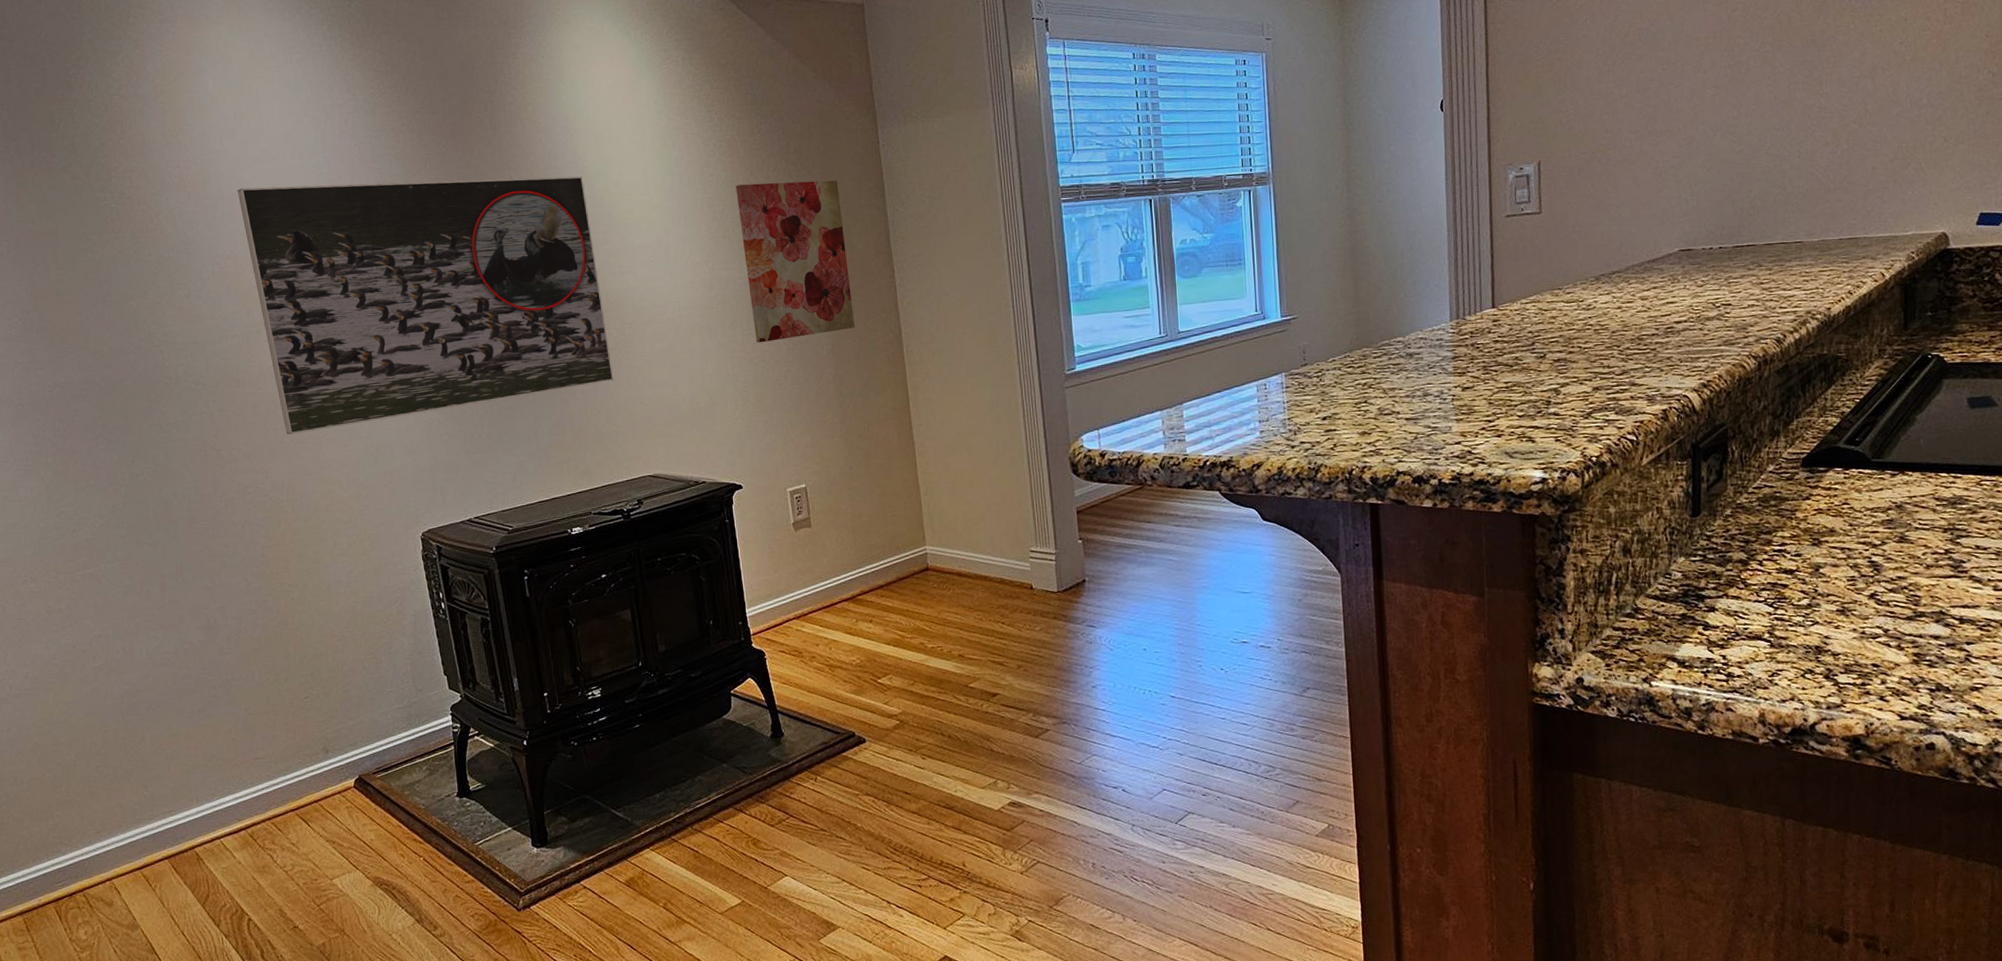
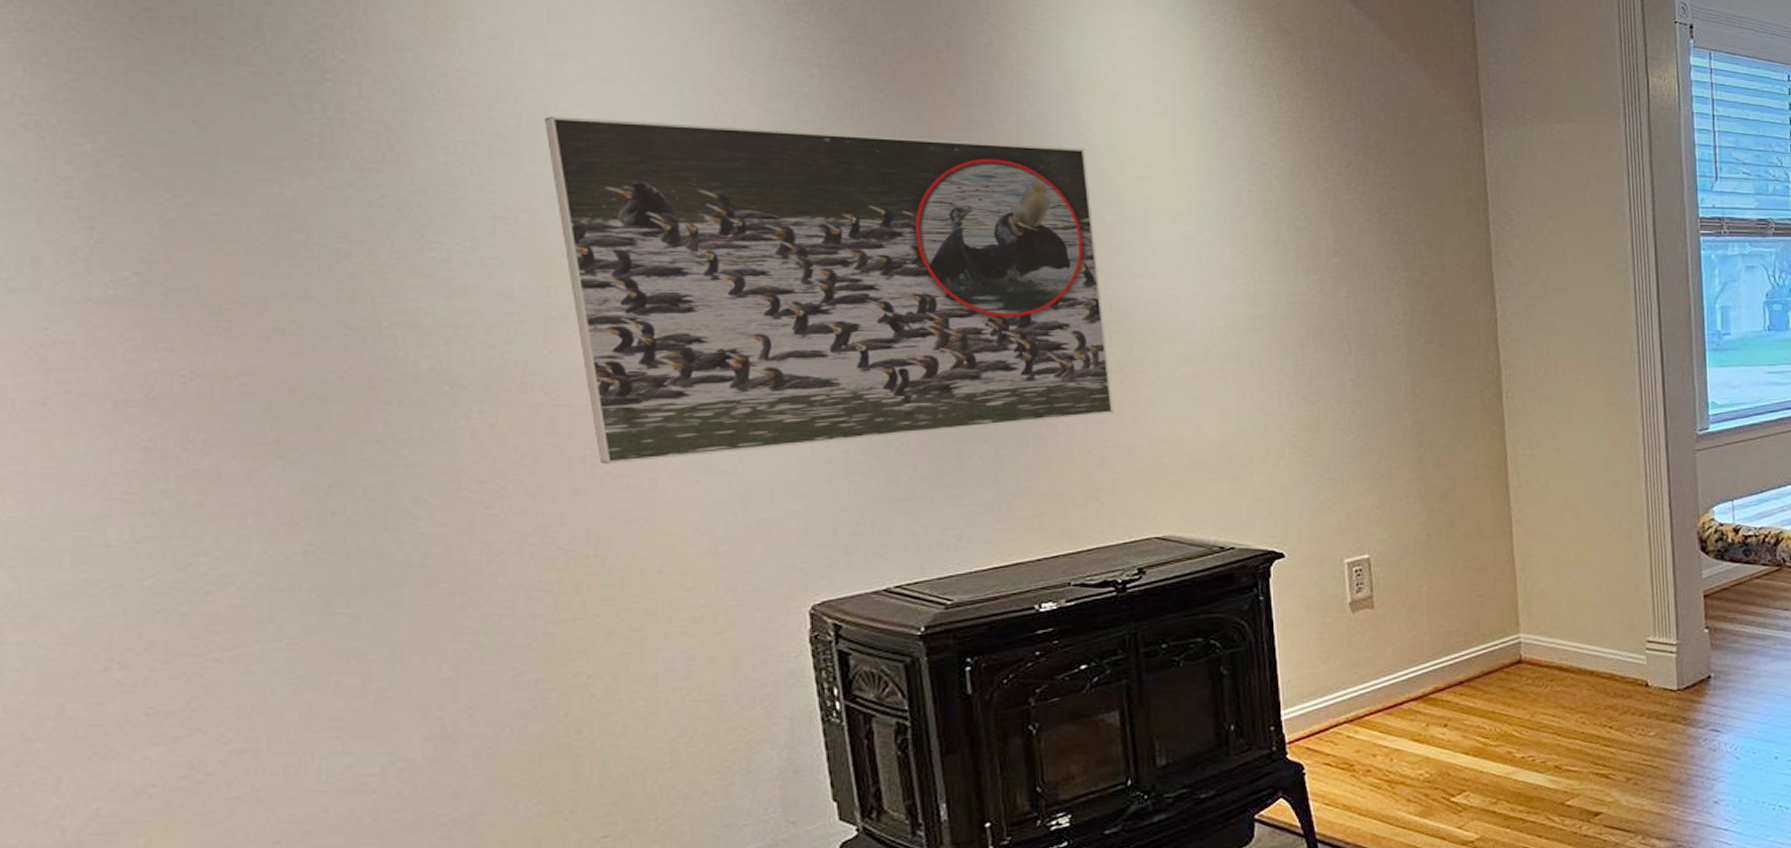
wall art: present [735,180,855,343] -> none [1296,179,1443,377]

